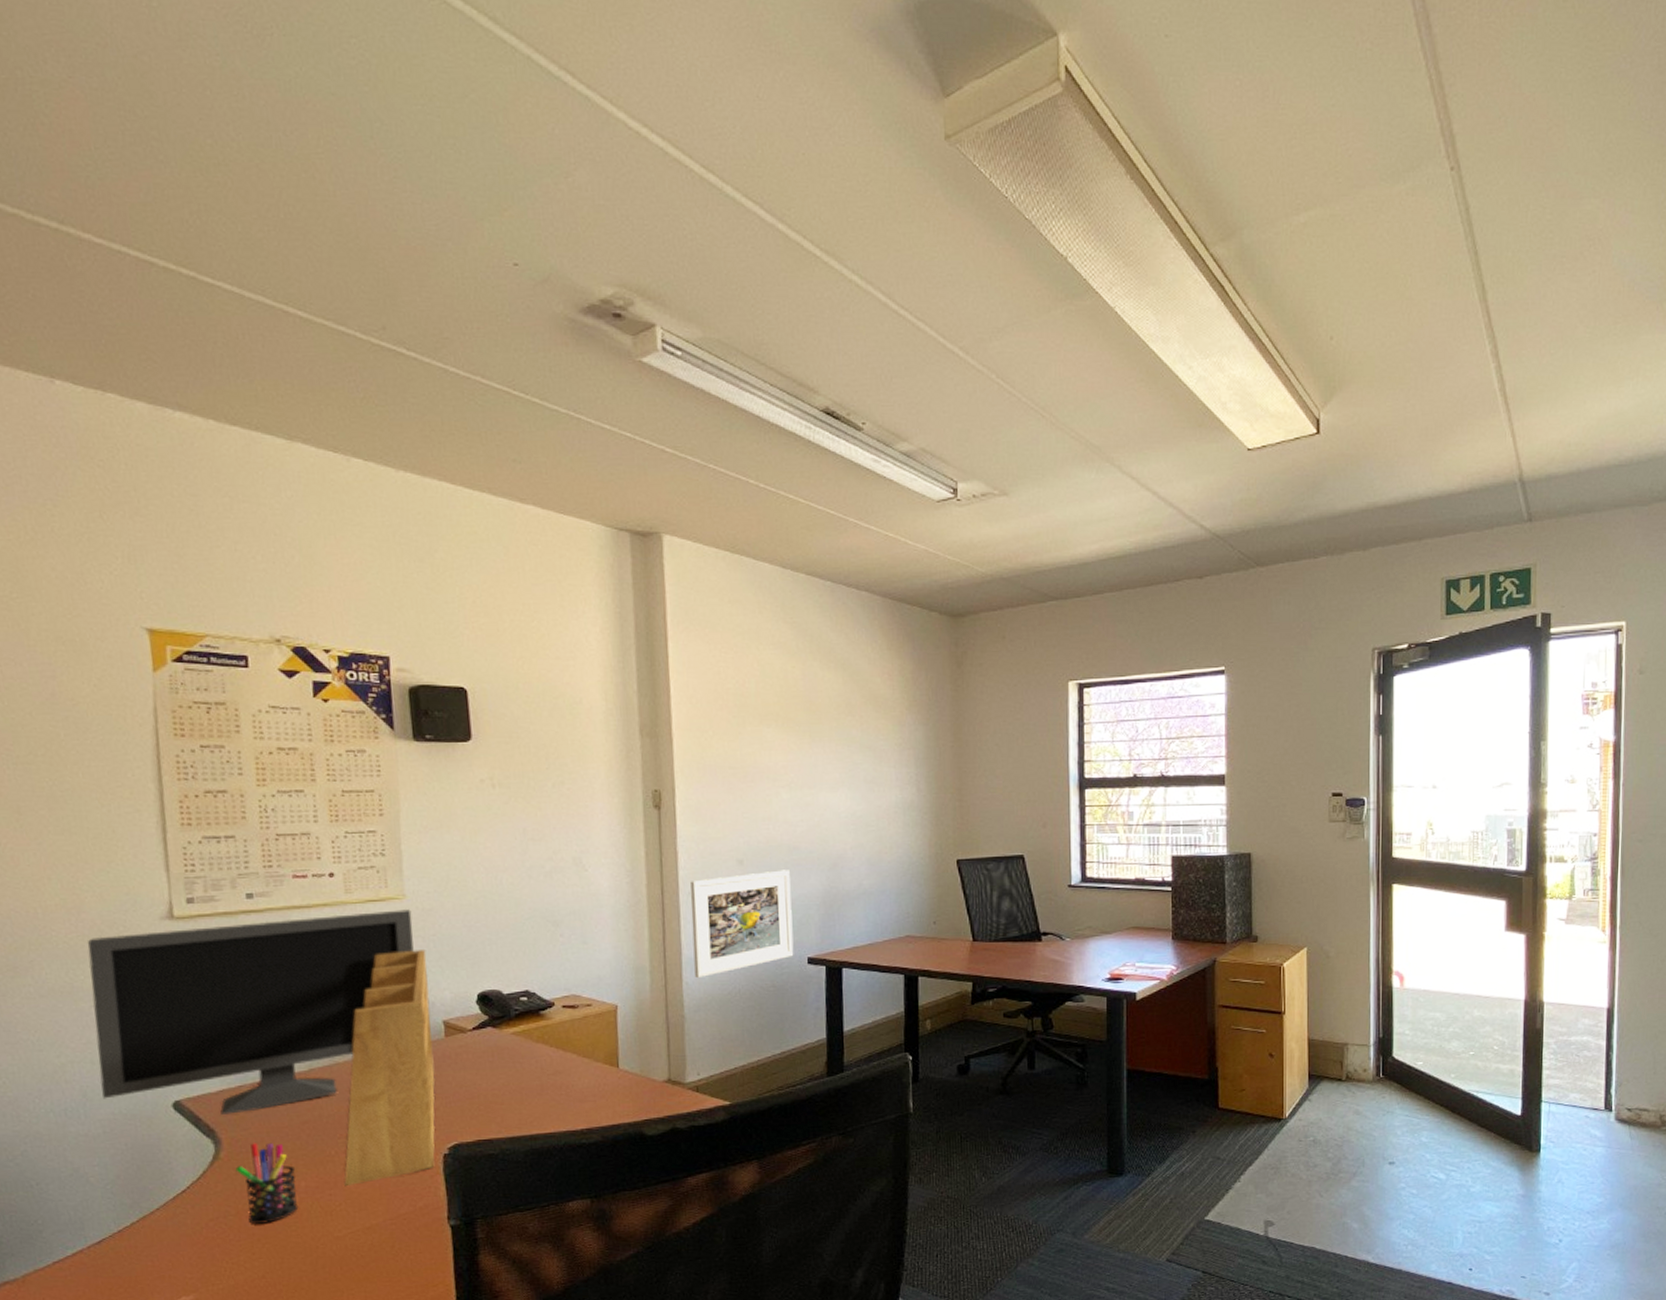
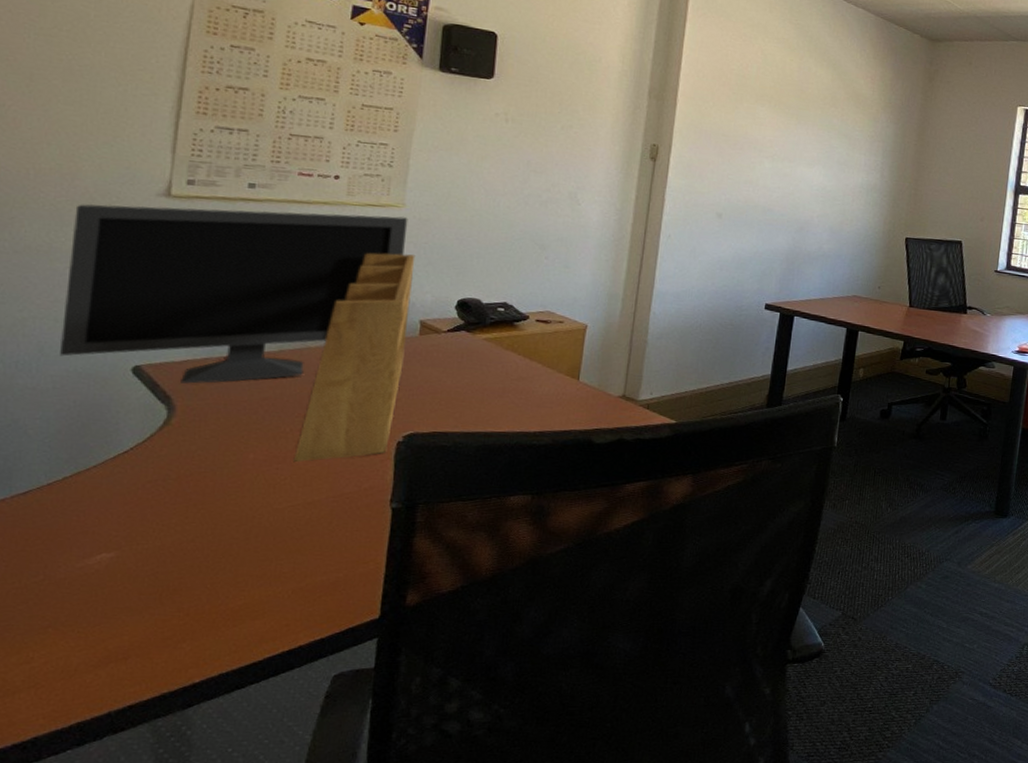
pen holder: present [235,1142,299,1224] -> none [184,413,247,490]
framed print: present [690,870,794,979] -> none [663,225,761,310]

